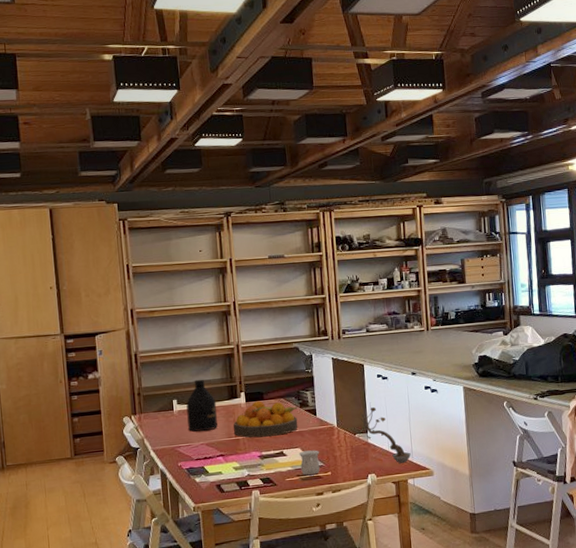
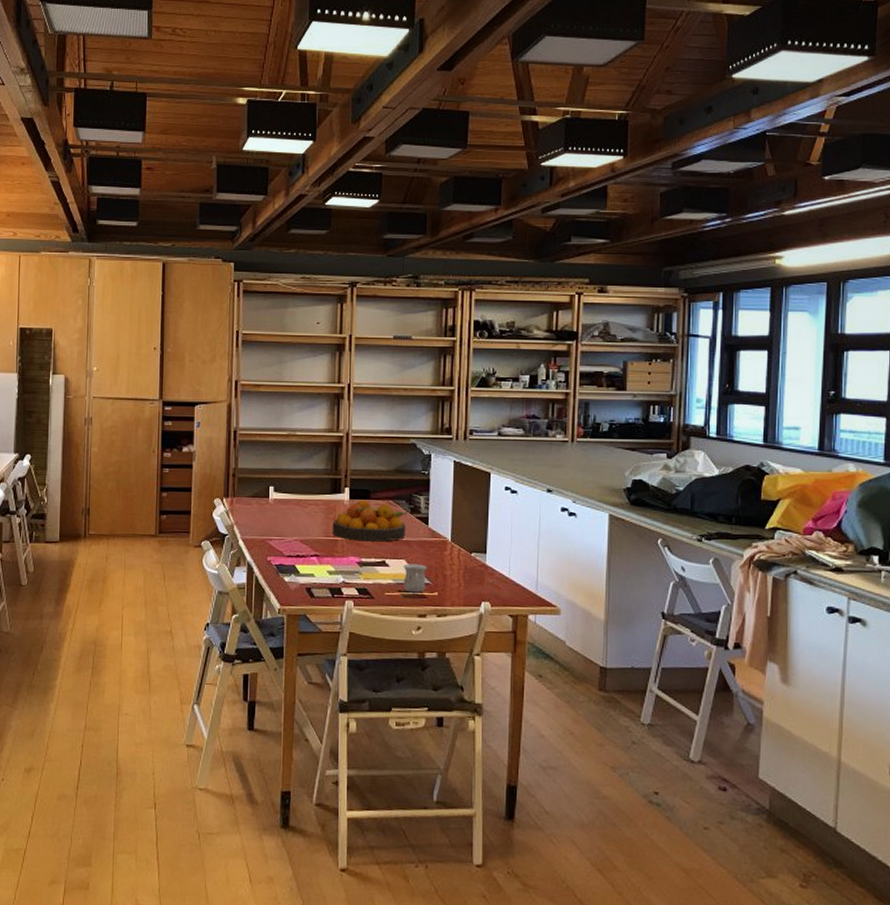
bottle: present [186,379,218,432] -> none [283,467,317,526]
plant: present [353,402,411,464] -> none [469,518,535,596]

